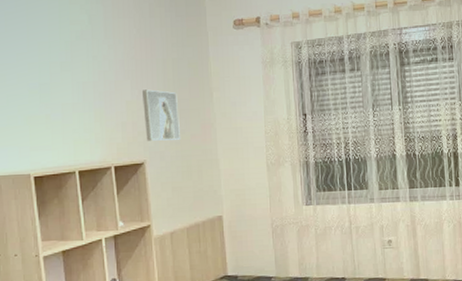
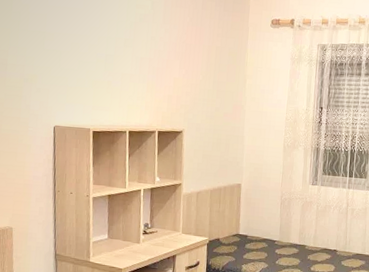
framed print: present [143,89,180,141] -> none [187,70,217,116]

